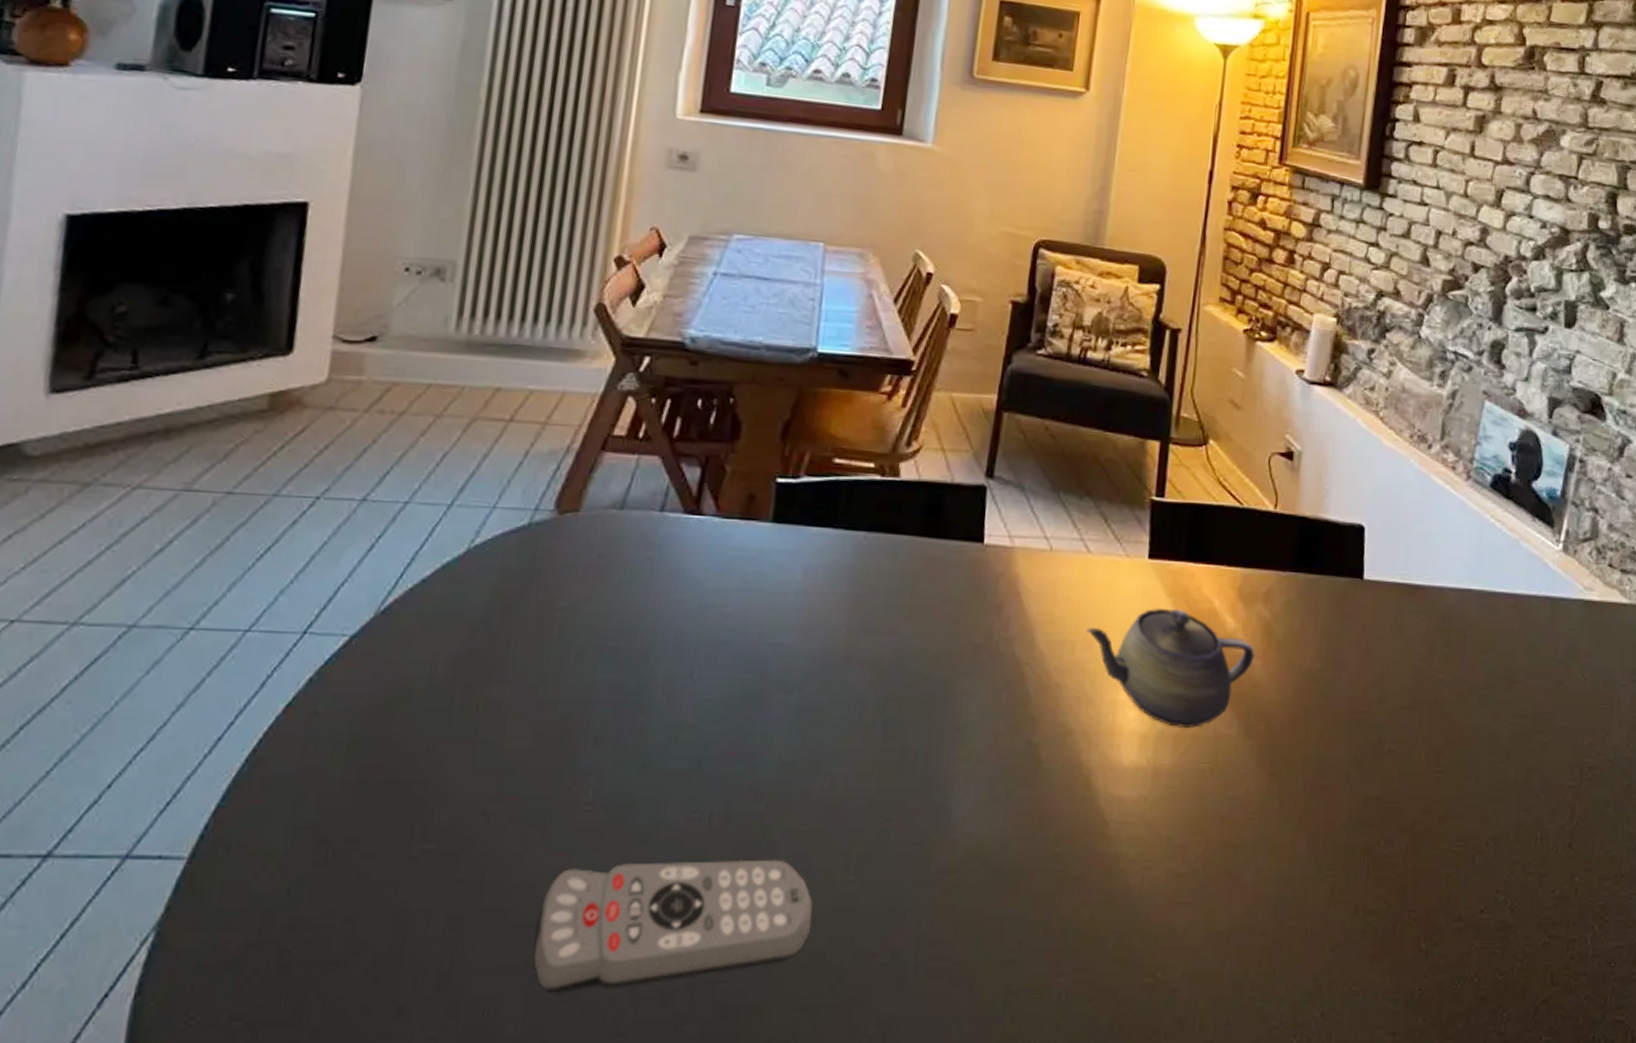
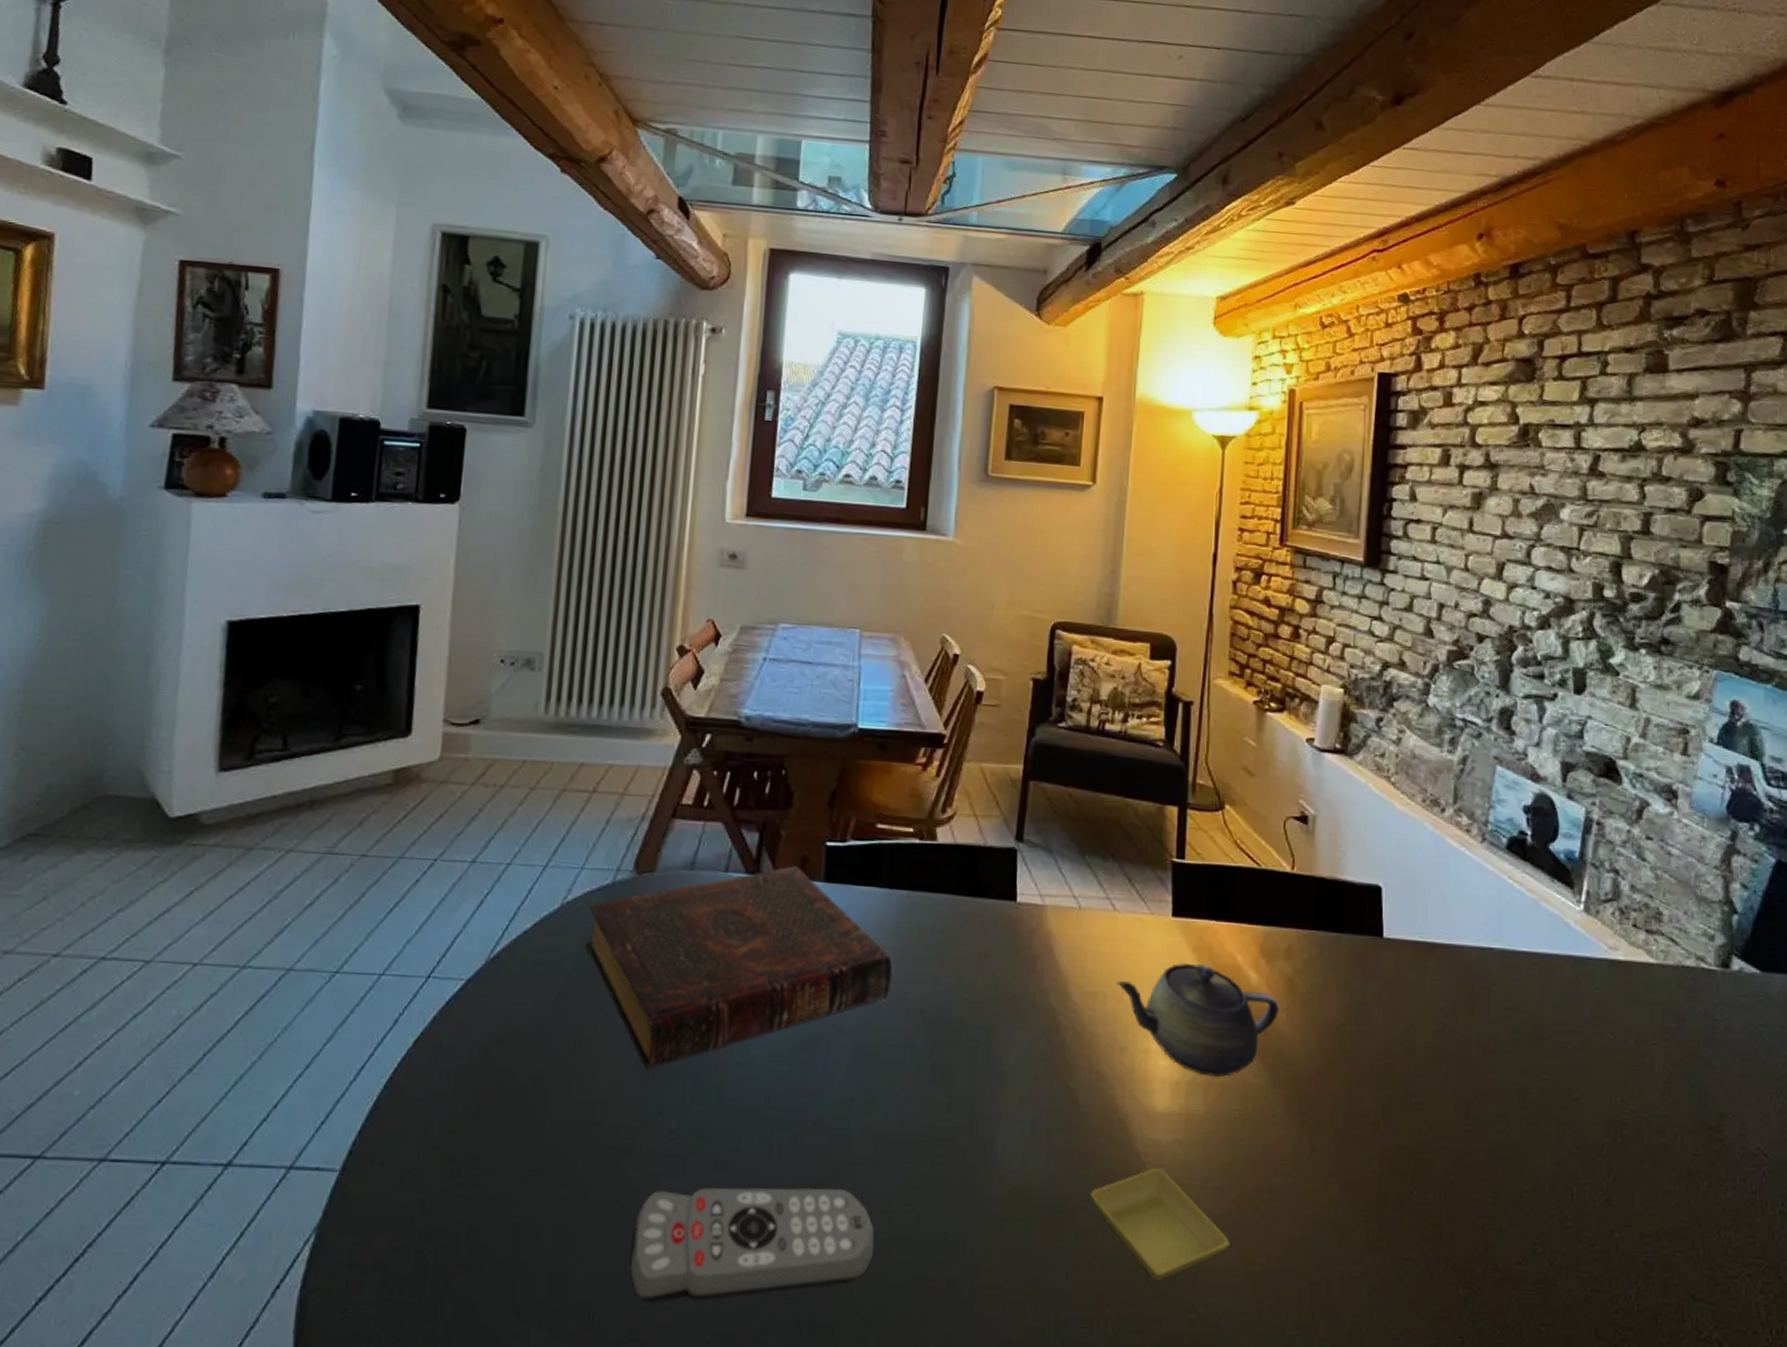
book: none [495,504,845,733] -> present [586,866,893,1069]
saucer: none [1049,825,1193,945] -> present [1090,1167,1230,1281]

